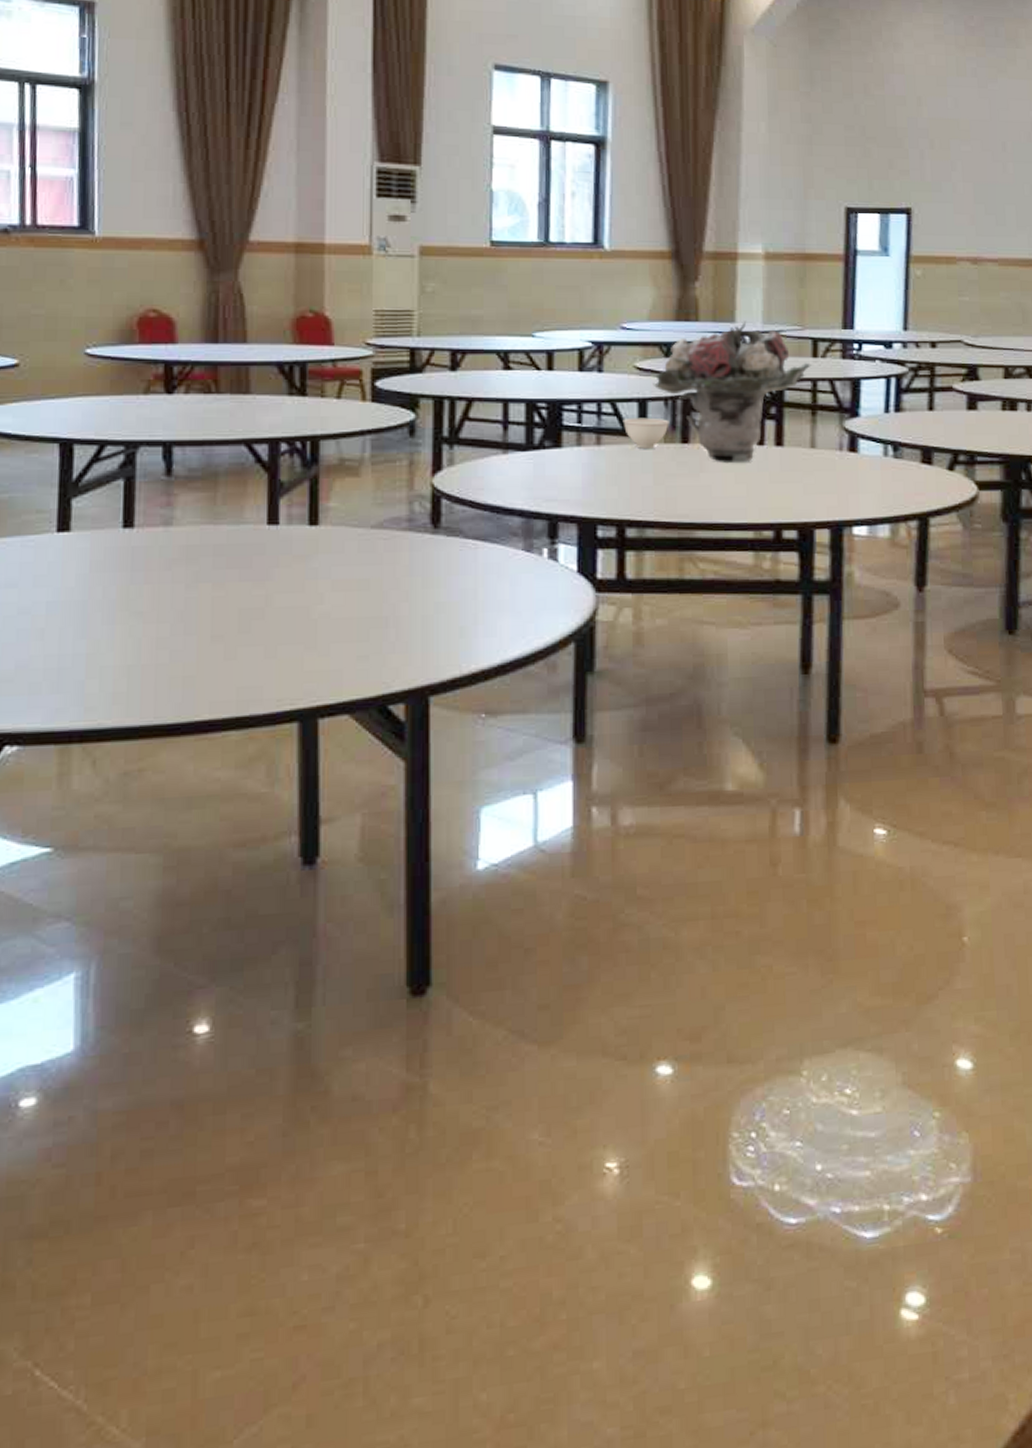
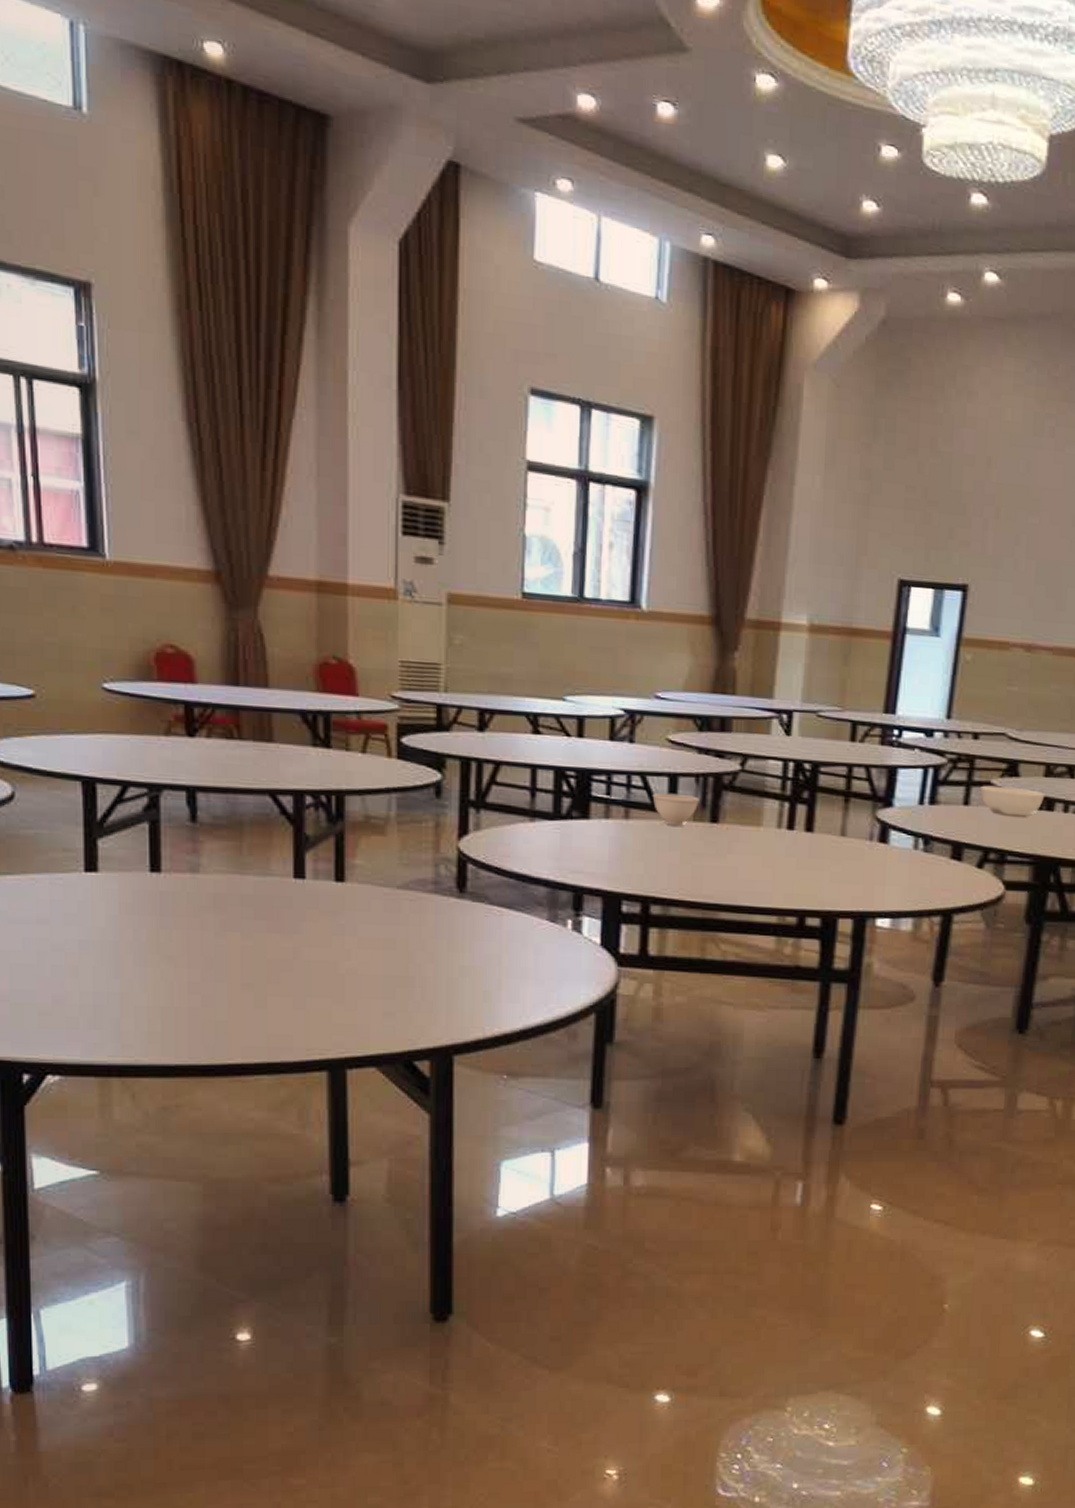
flower arrangement: present [653,320,811,464] -> none [684,697,848,847]
bowl: none [943,390,1007,419] -> present [980,785,1045,818]

